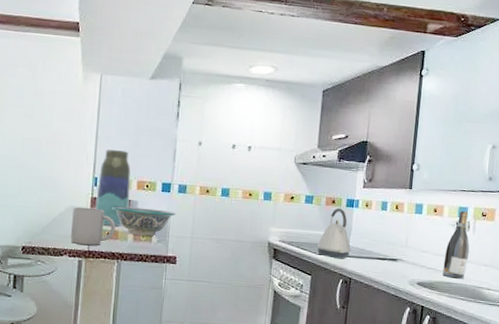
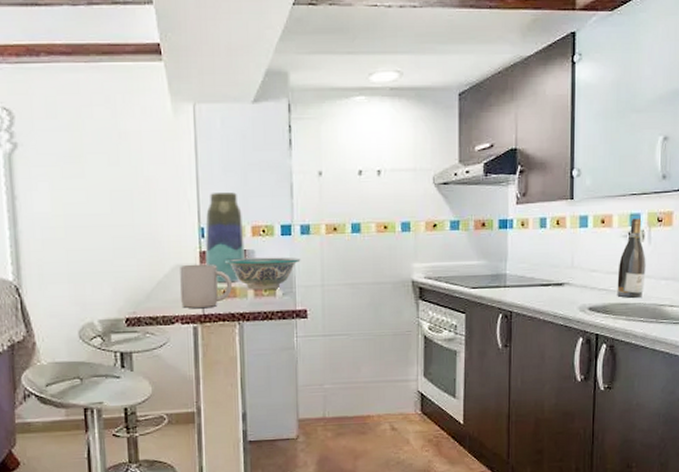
kettle: present [316,207,351,259] -> none [468,231,508,291]

